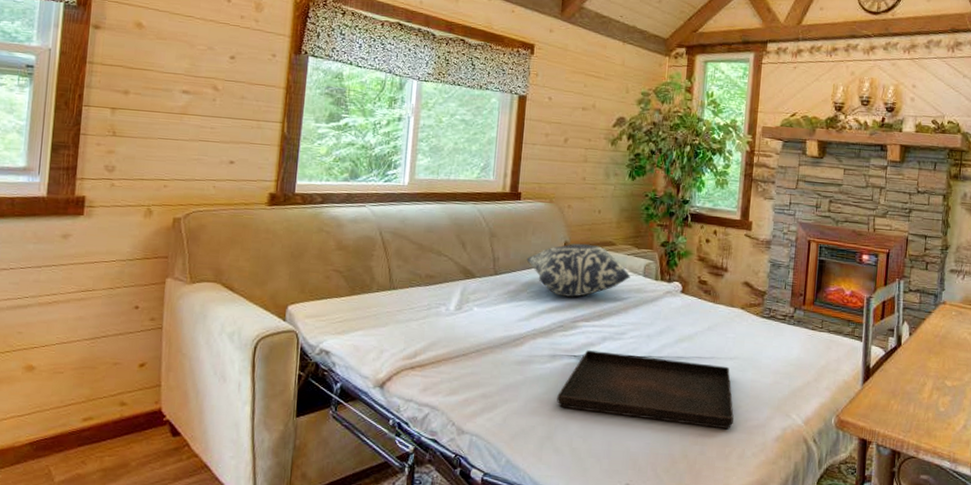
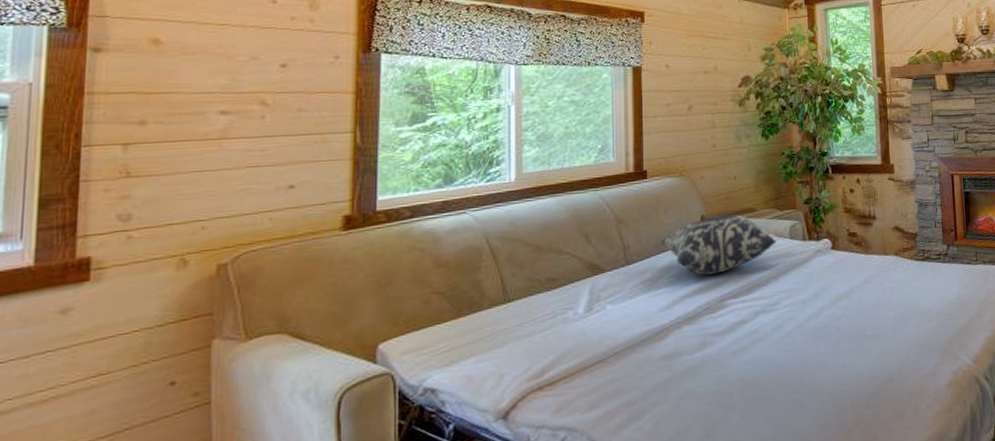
serving tray: present [557,350,734,430] -> none [712,318,903,399]

